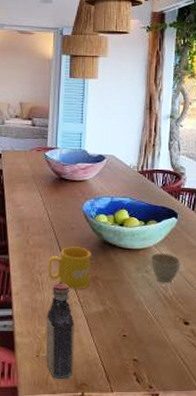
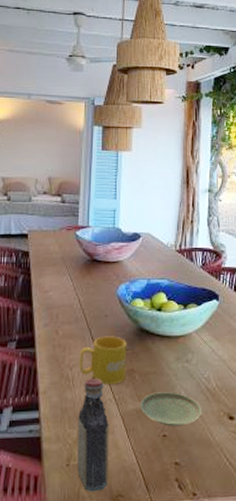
plate: none [102,298,160,328] -> present [140,392,202,427]
cup: present [150,254,181,283] -> none [190,340,223,373]

